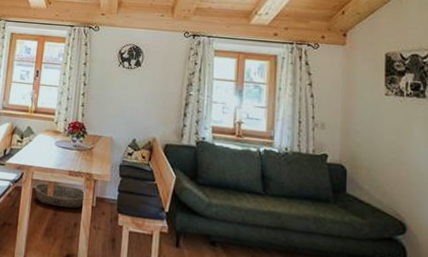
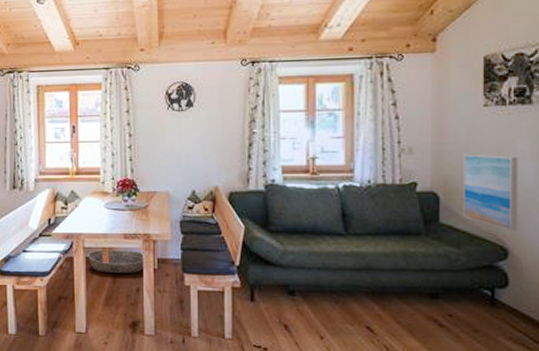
wall art: none [367,134,415,209] -> present [463,154,518,231]

